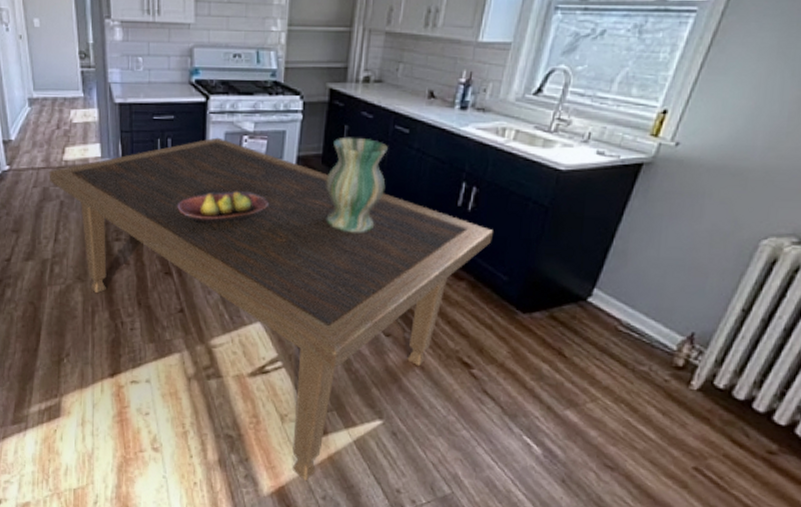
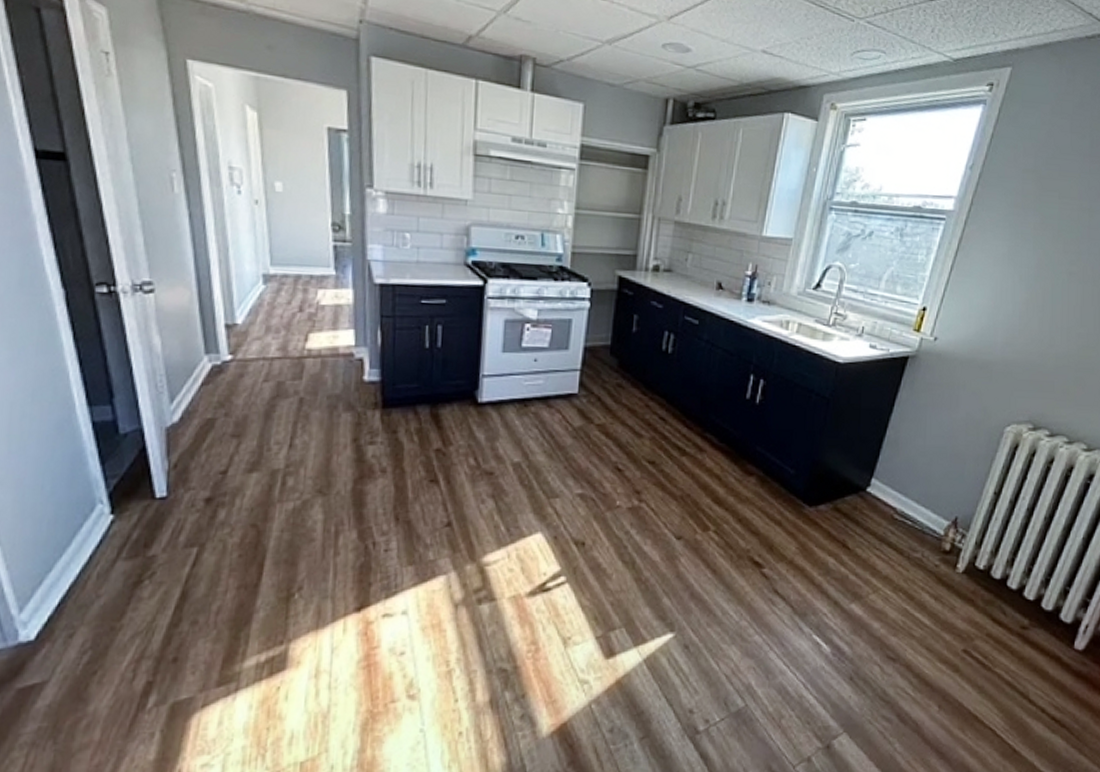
dining table: present [49,137,493,481] -> none [285,325,780,714]
fruit bowl: present [177,191,269,225] -> none [447,385,552,423]
vase: present [326,136,388,233] -> none [614,326,678,429]

